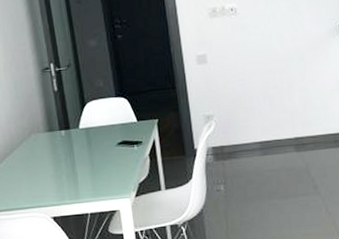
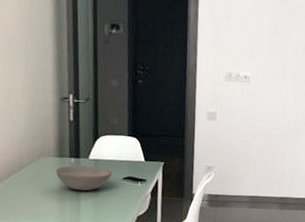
bowl: none [48,135,106,164] -> present [56,165,113,191]

